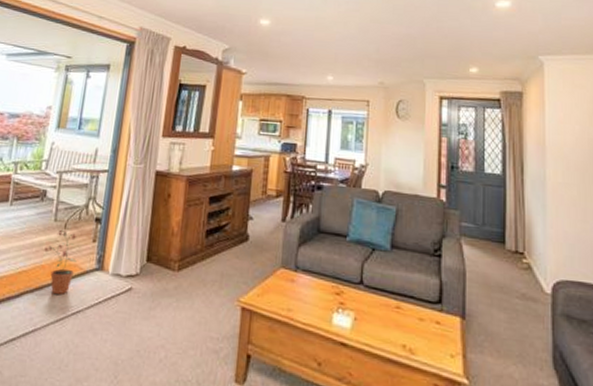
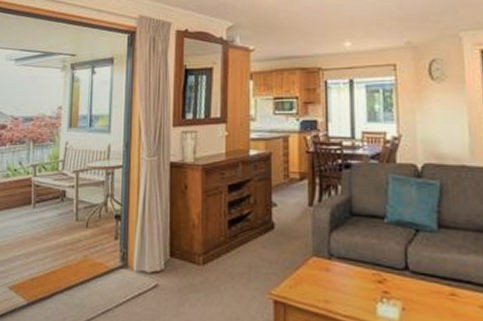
potted plant: present [44,229,77,294] -> none [69,228,101,294]

